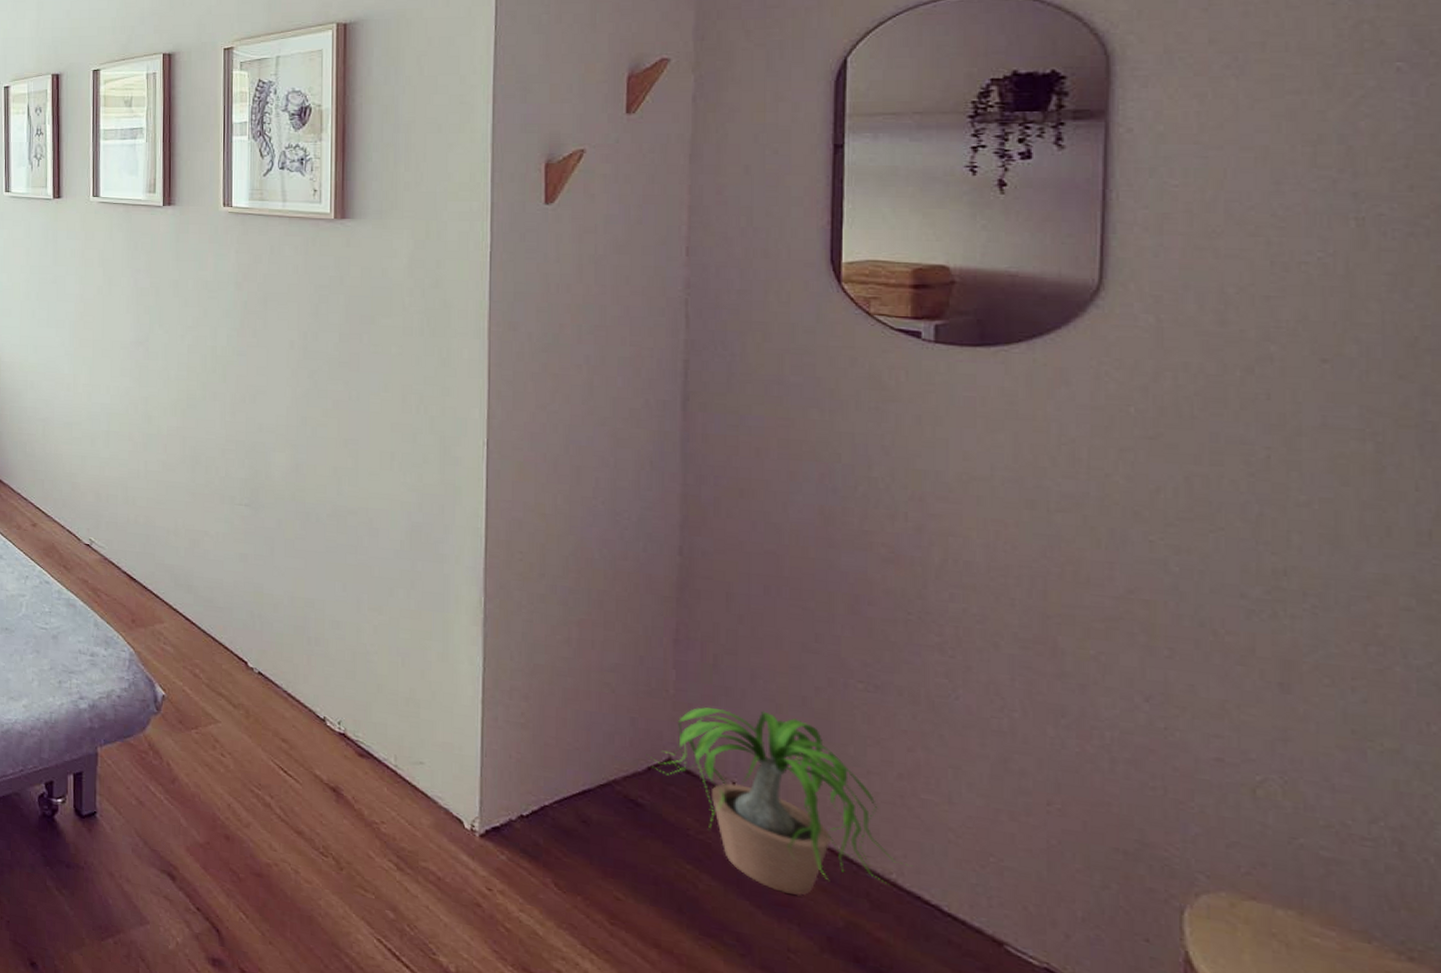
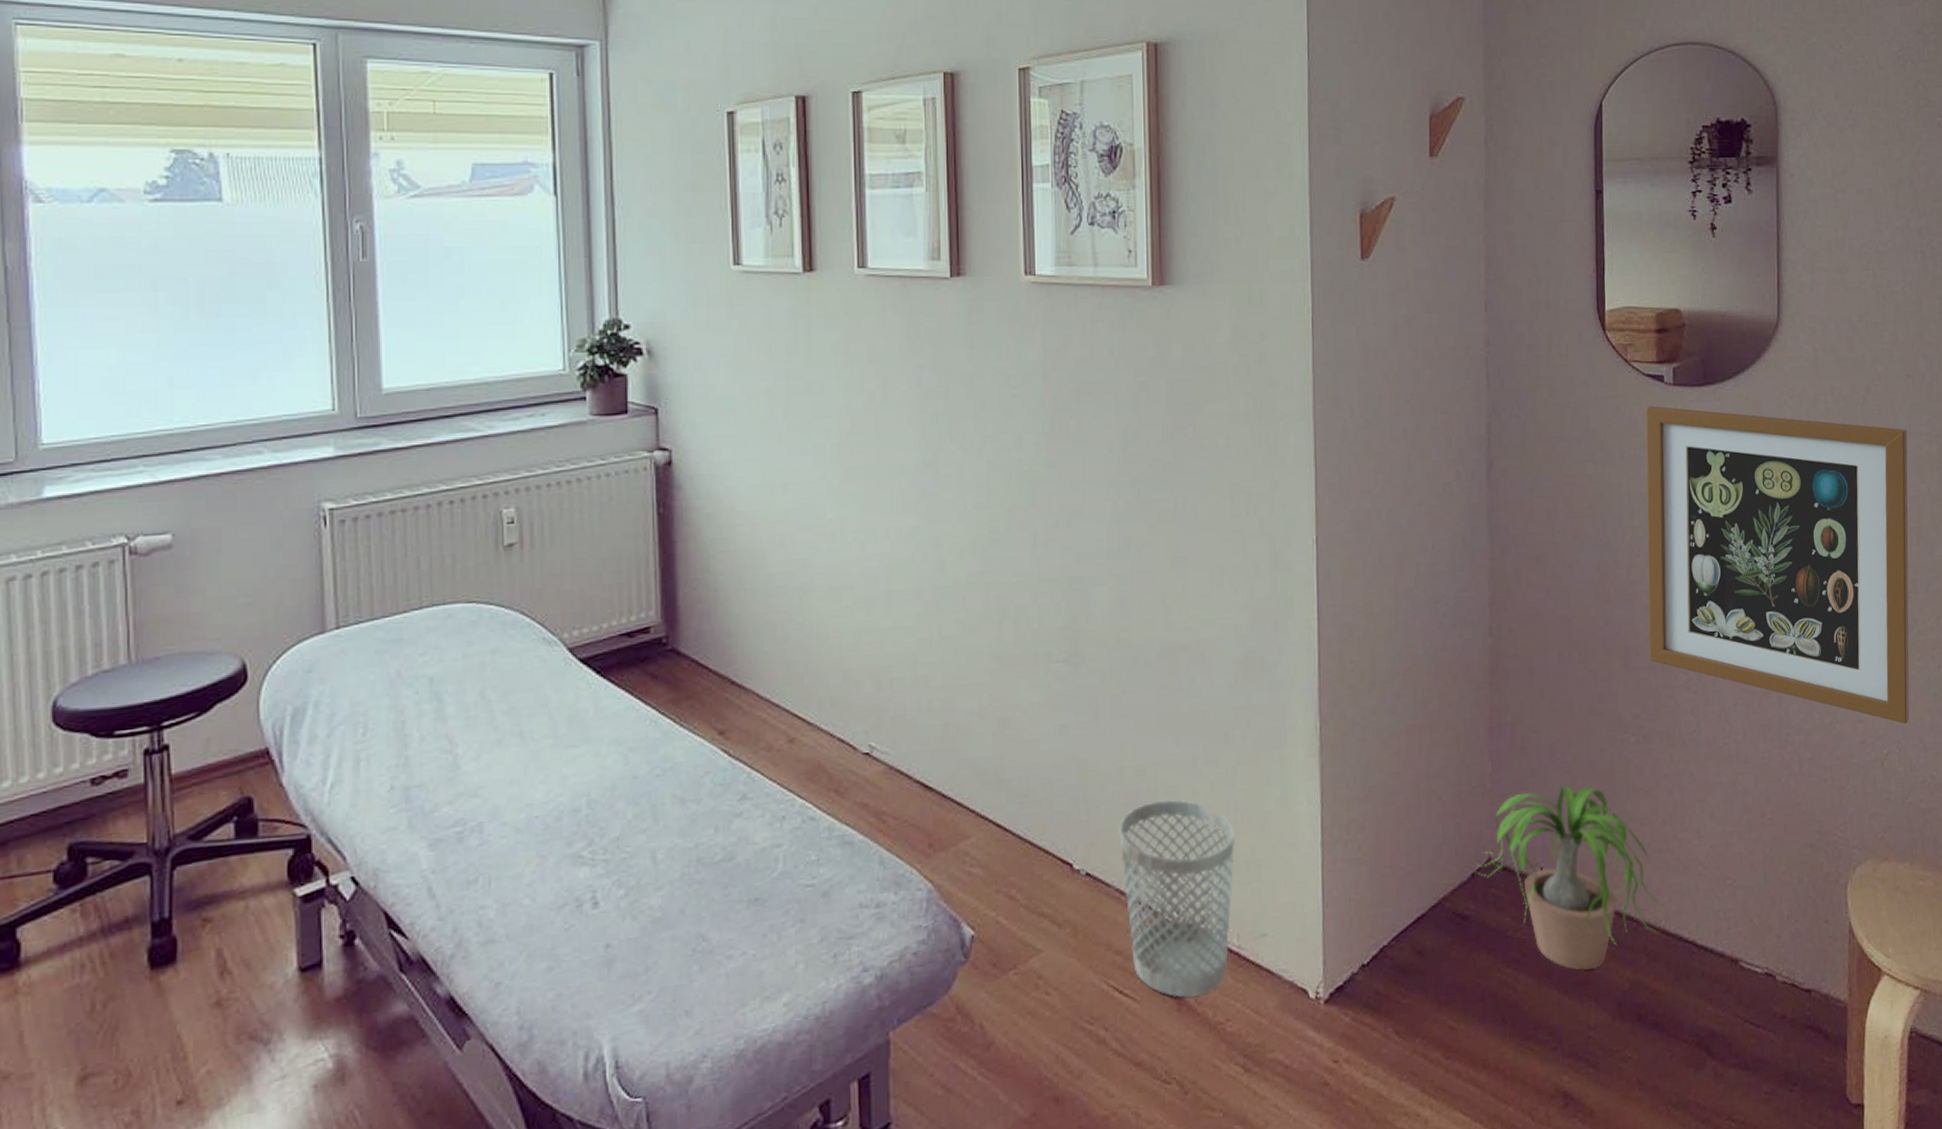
wastebasket: none [288,629,395,795] -> present [1119,800,1234,998]
wall art: none [887,361,1320,755] -> present [1645,406,1910,724]

